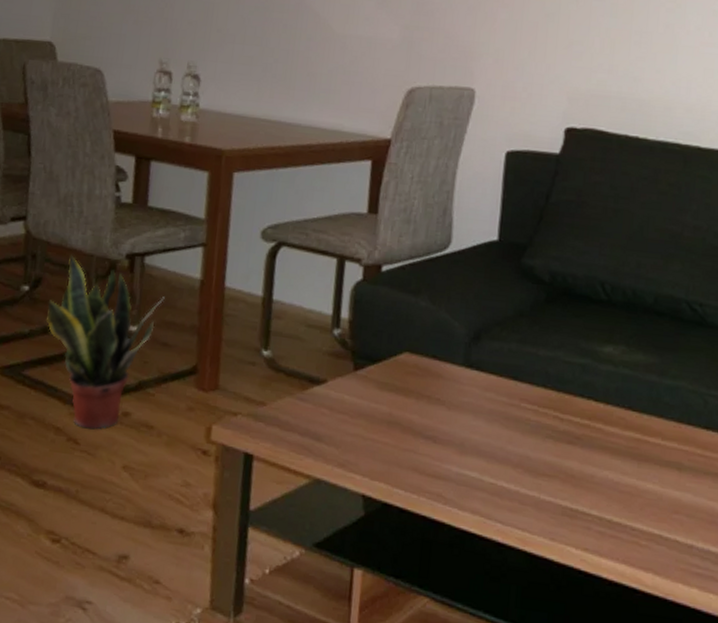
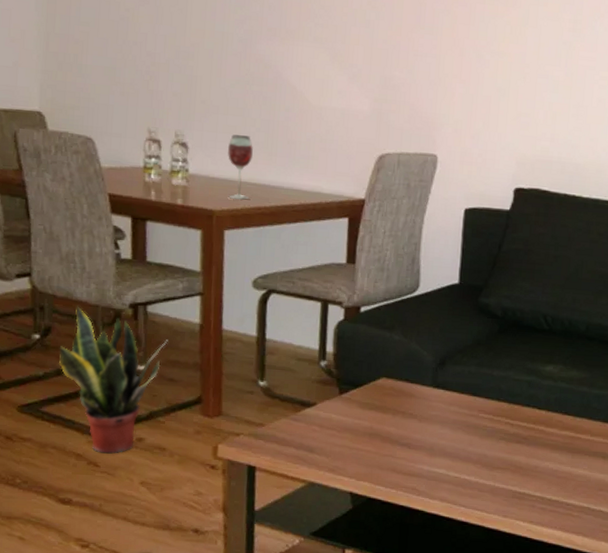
wineglass: none [240,66,270,139] -> present [228,134,254,201]

